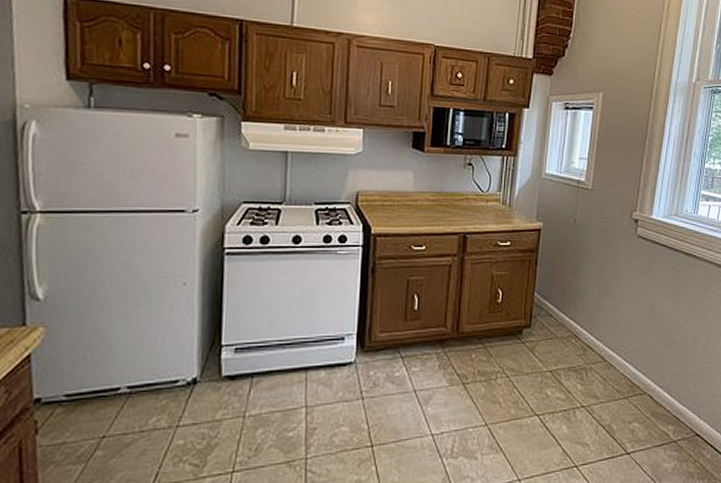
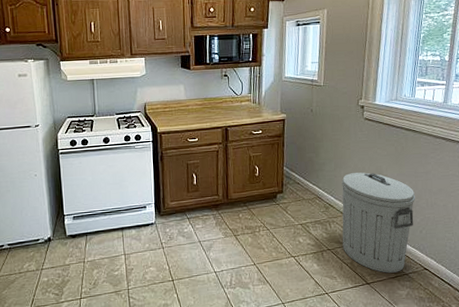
trash can: none [600,305,691,440] -> present [341,172,416,273]

